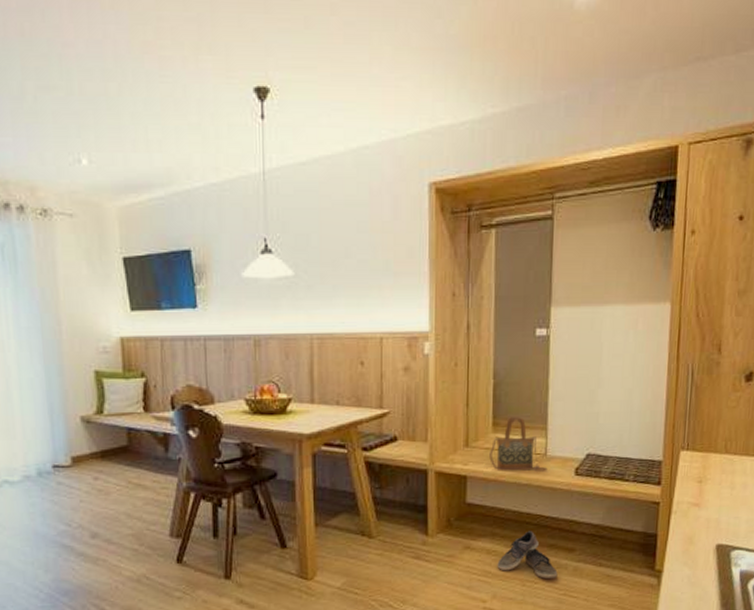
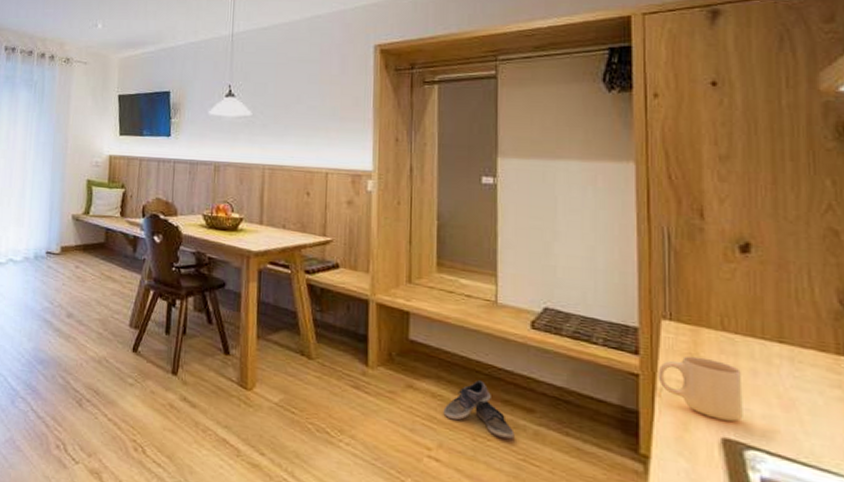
handbag: present [489,417,548,472] -> none [434,259,499,320]
cup: none [674,479,735,530] -> present [658,356,743,422]

